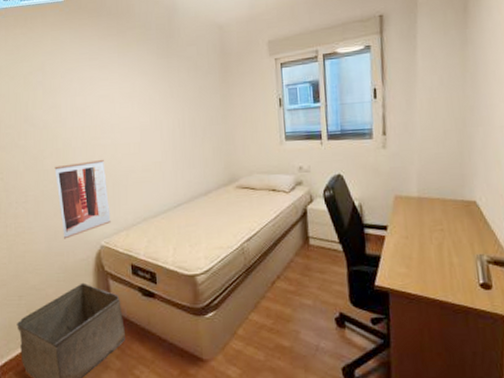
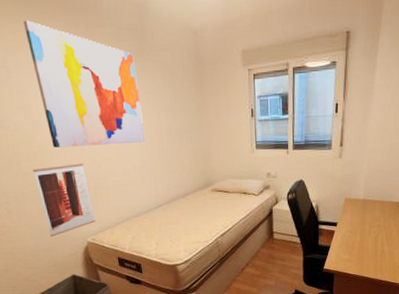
wall art: none [63,27,168,144] -> present [23,20,146,148]

